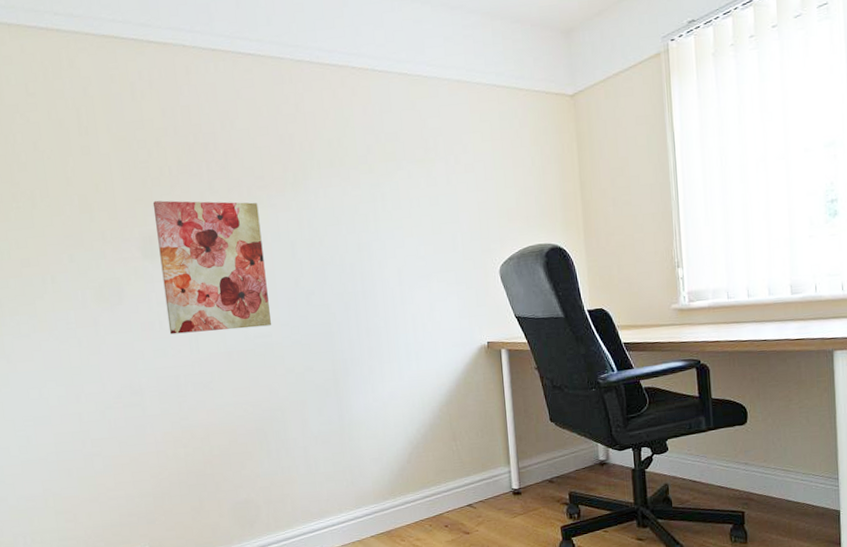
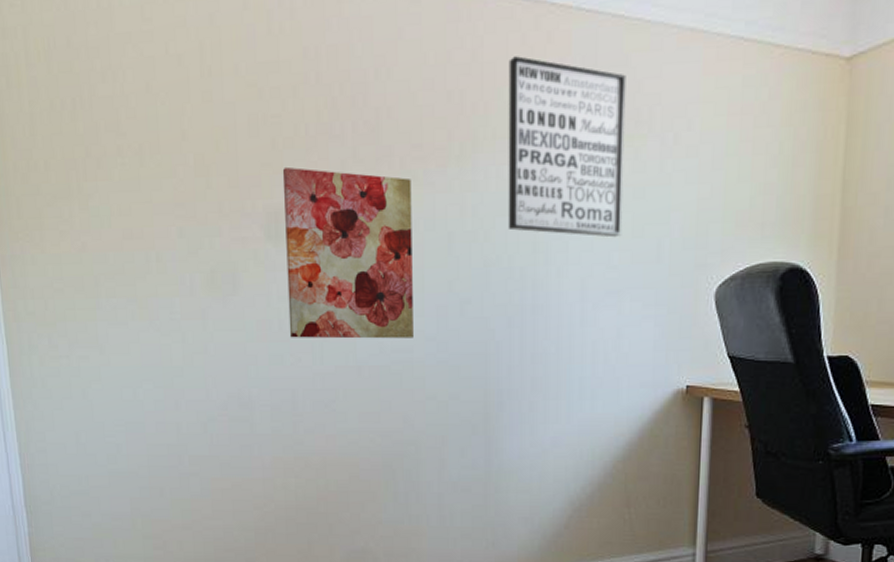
wall art: none [324,106,425,236] -> present [508,56,626,238]

